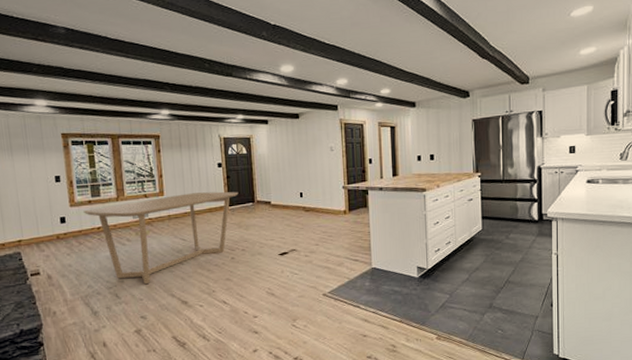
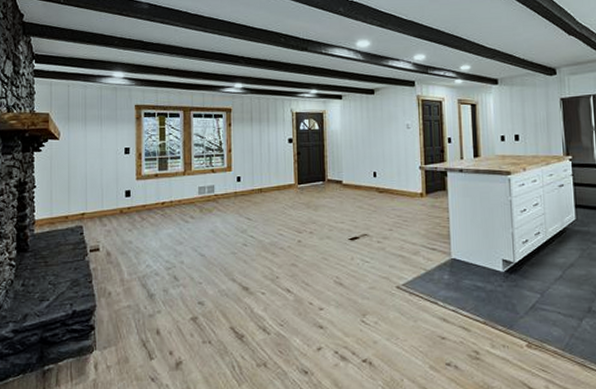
dining table: present [83,191,239,285] -> none [149,168,309,267]

